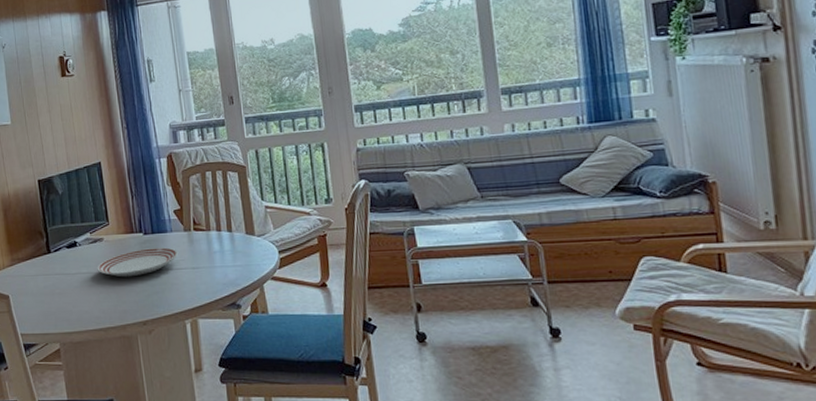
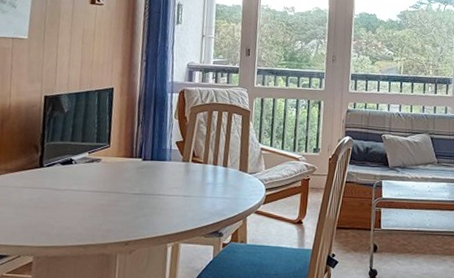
dinner plate: present [97,247,179,278] -> none [88,173,173,199]

